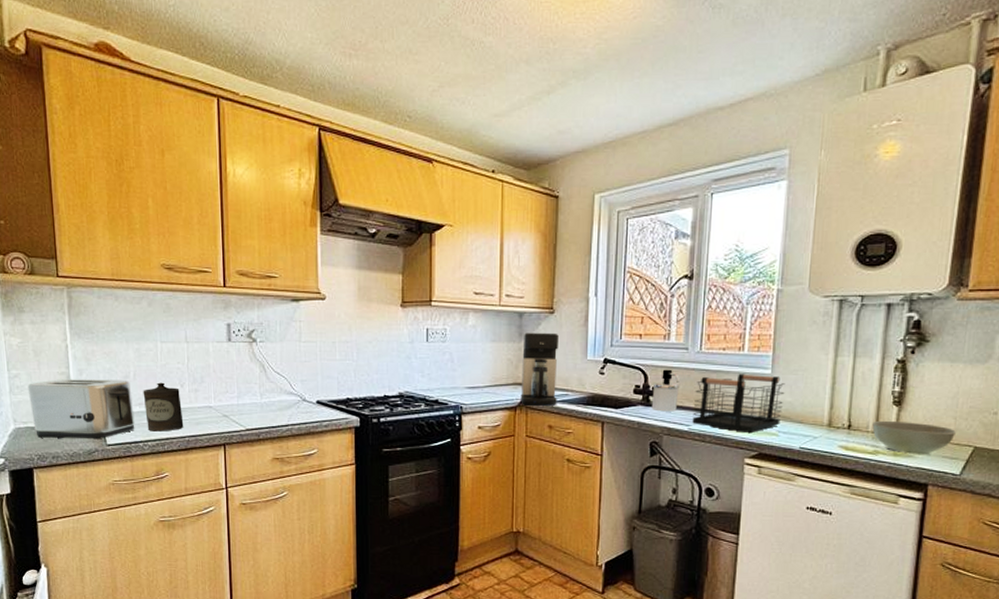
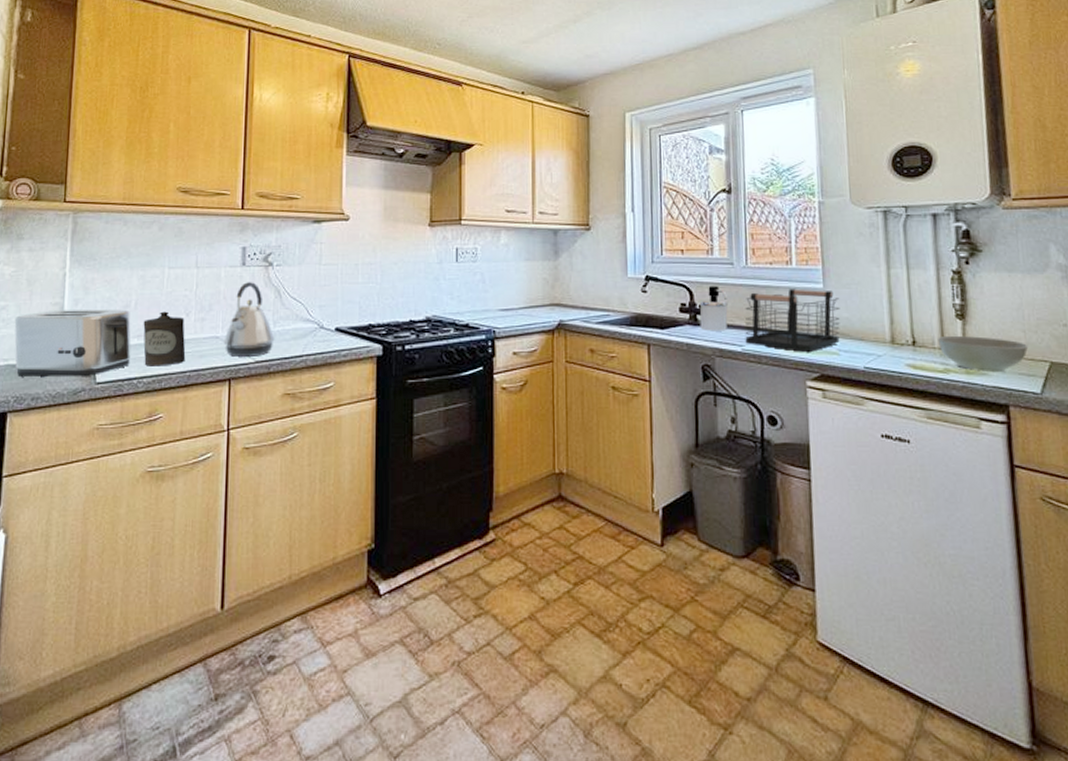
kettle: none [216,357,262,425] -> present [223,282,275,357]
coffee maker: present [520,333,559,406] -> none [558,250,598,328]

